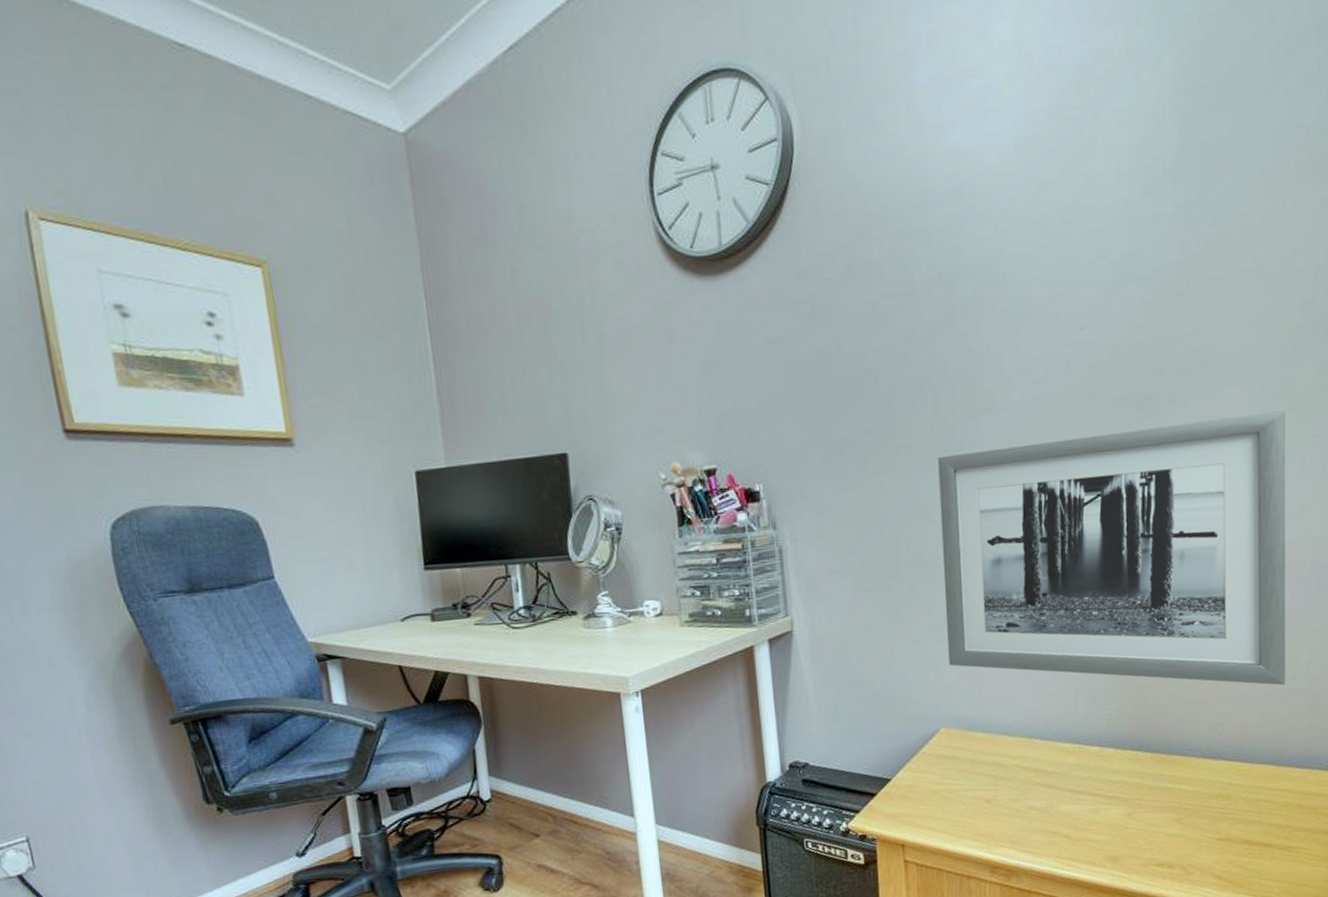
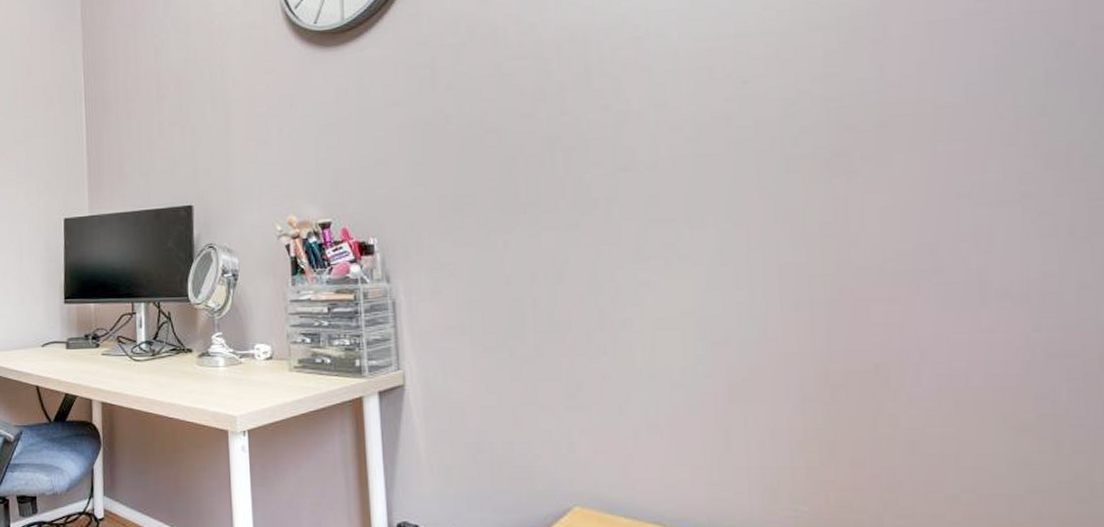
wall art: present [938,410,1286,685] -> none [569,169,1069,509]

